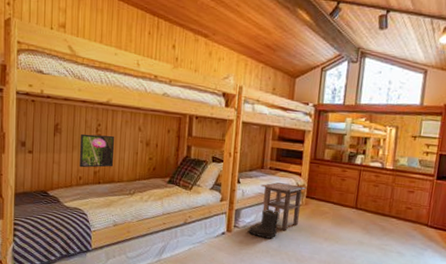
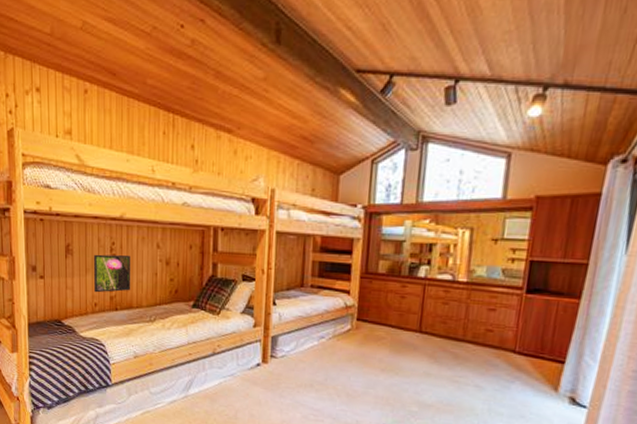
boots: present [247,208,280,239] -> none [287,334,325,371]
side table: present [260,182,307,230] -> none [300,303,357,360]

